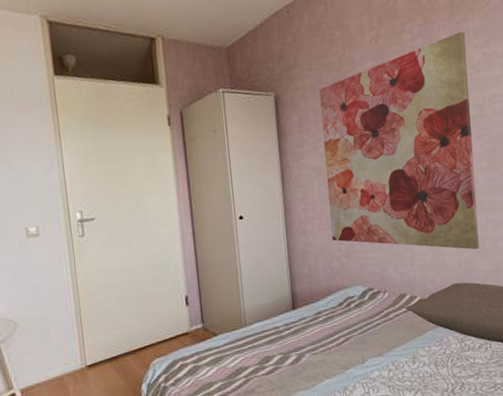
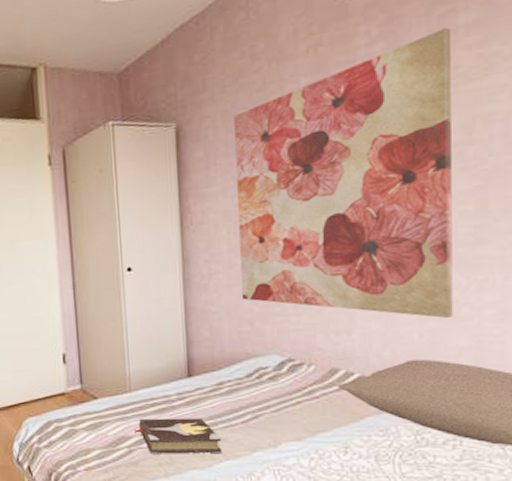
hardback book: none [250,344,323,381] -> present [134,418,223,454]

